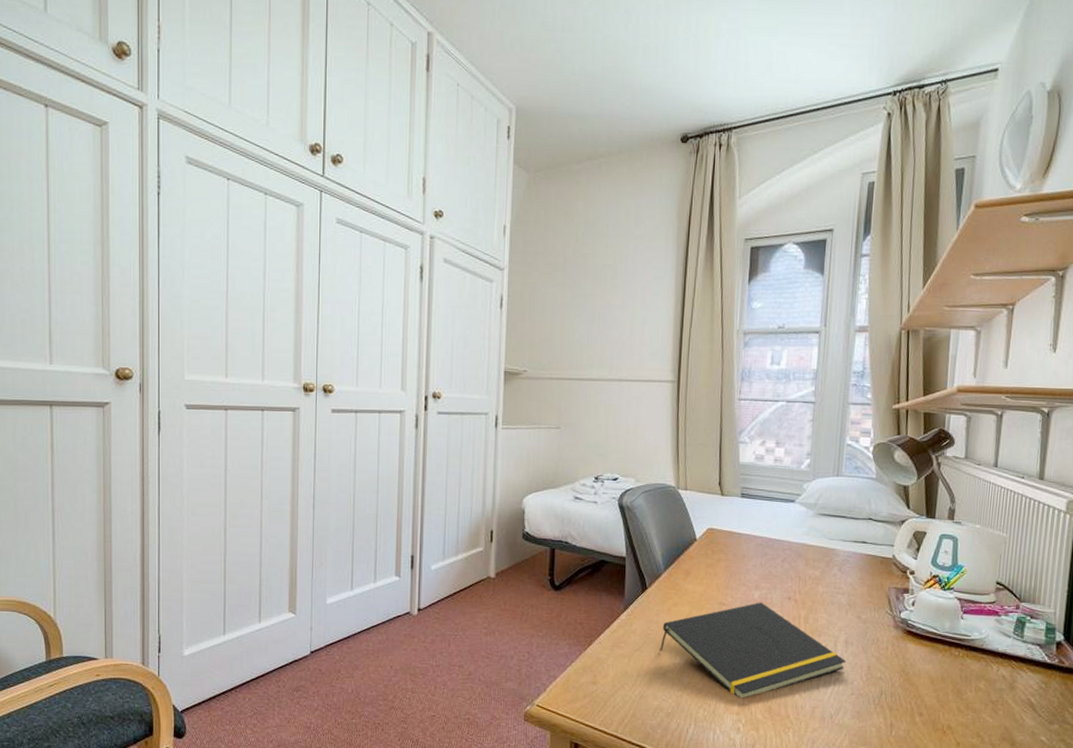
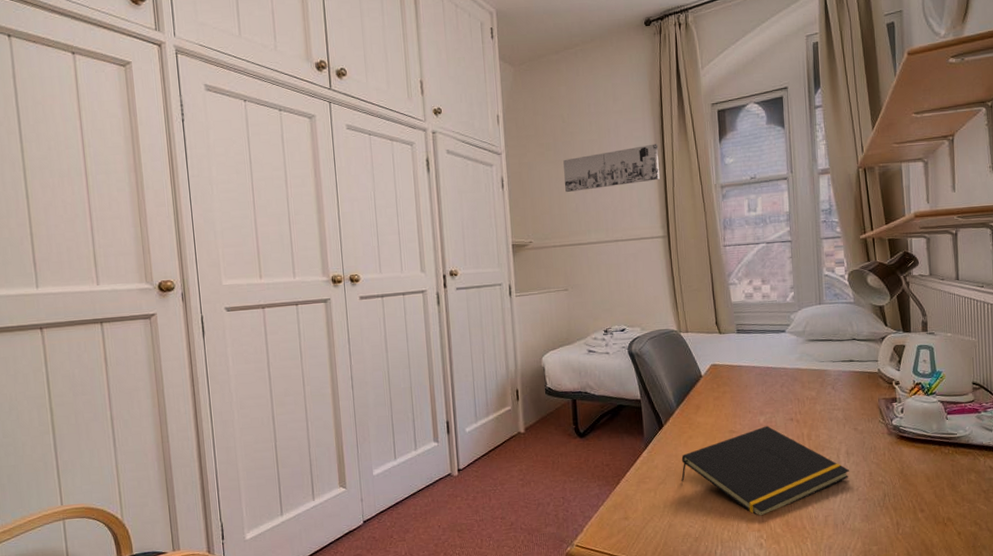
wall art: none [570,276,680,321] -> present [563,143,660,193]

